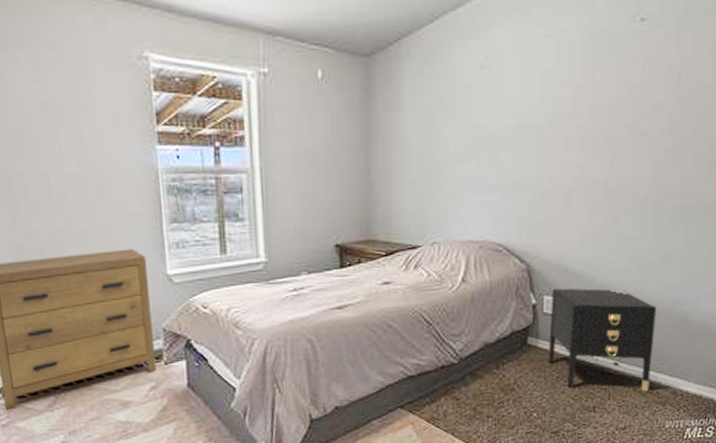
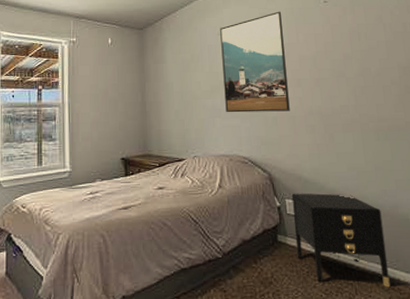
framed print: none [481,33,576,185] -> present [220,11,290,113]

